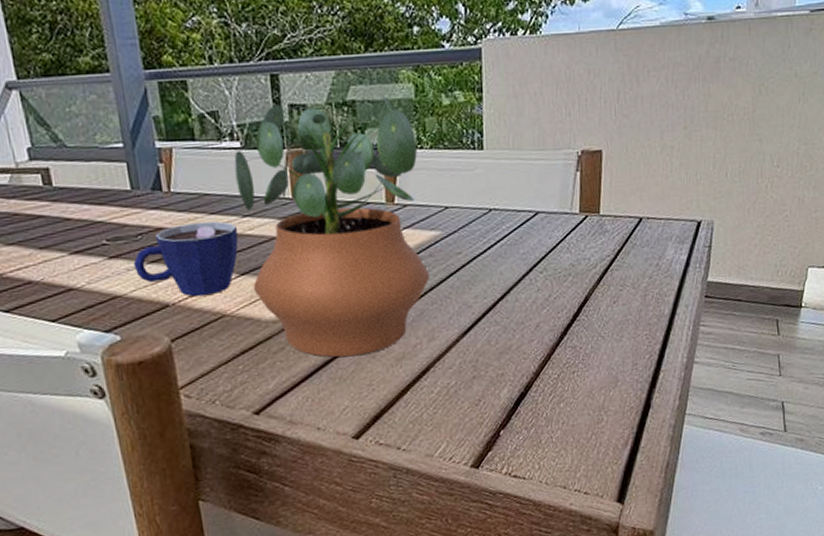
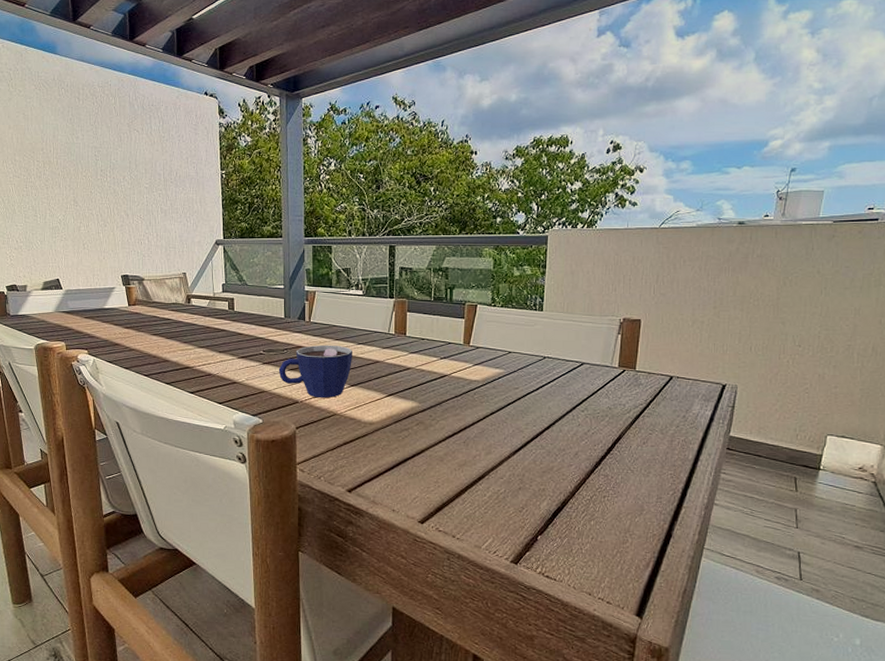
potted plant: present [234,94,430,357] -> none [356,265,492,458]

